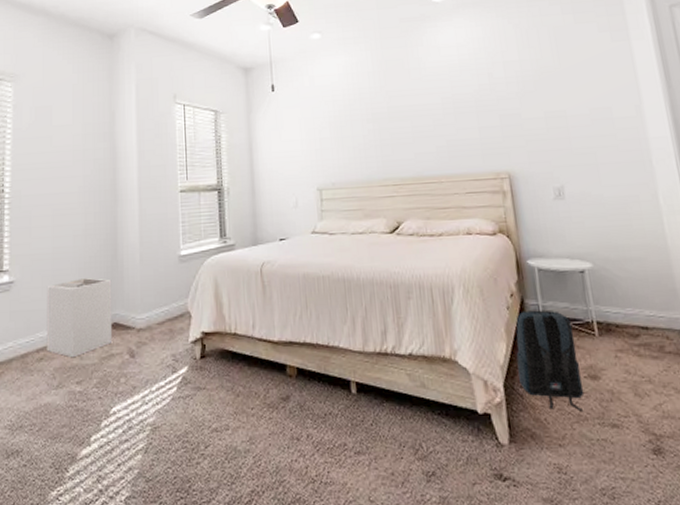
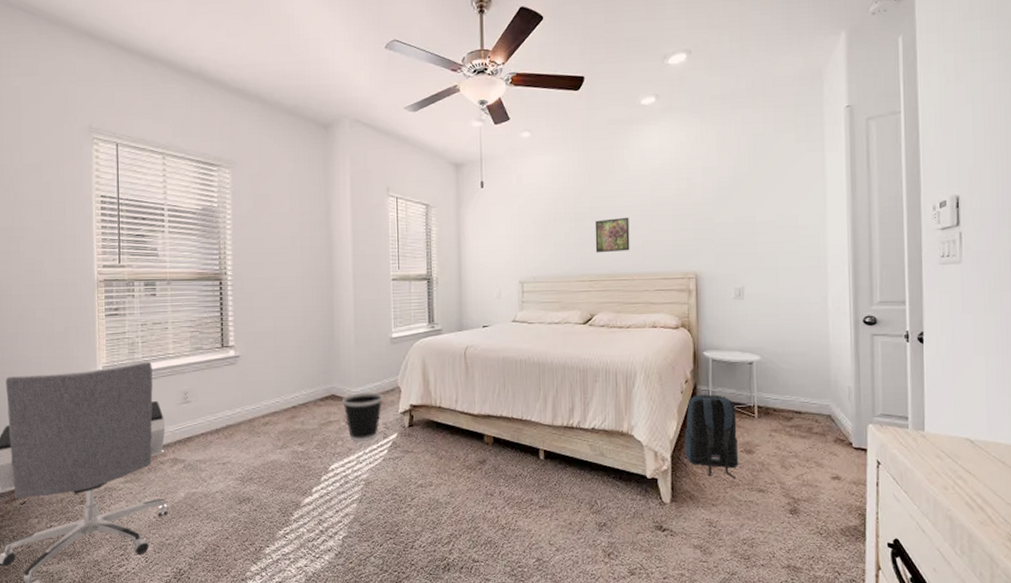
laundry hamper: present [46,278,113,358] -> none [270,355,331,423]
wastebasket: none [126,318,171,379] -> present [343,392,383,442]
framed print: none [394,115,435,155] -> present [595,217,630,253]

